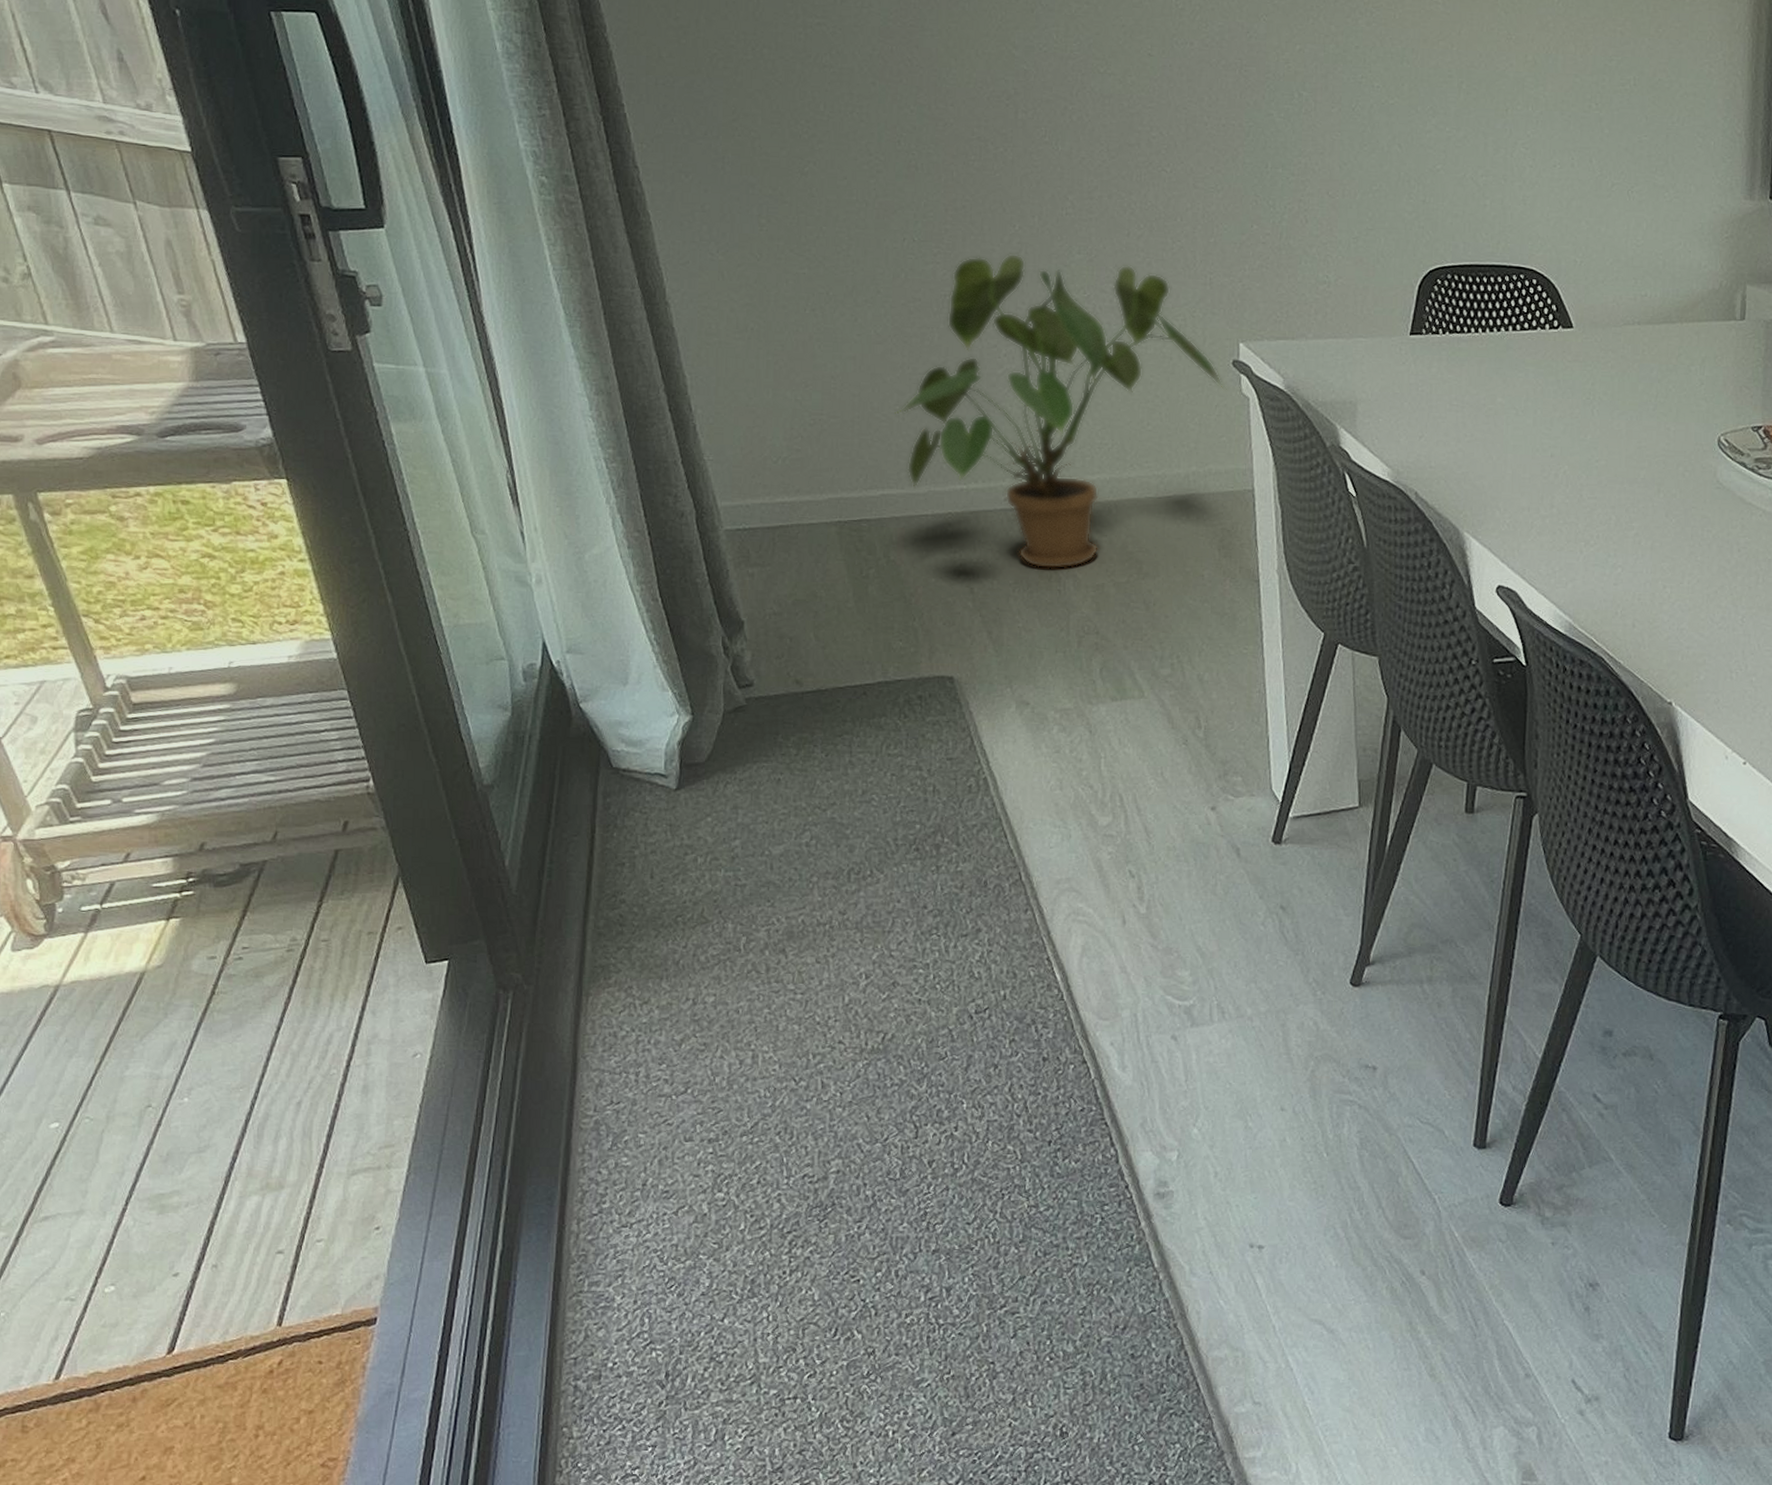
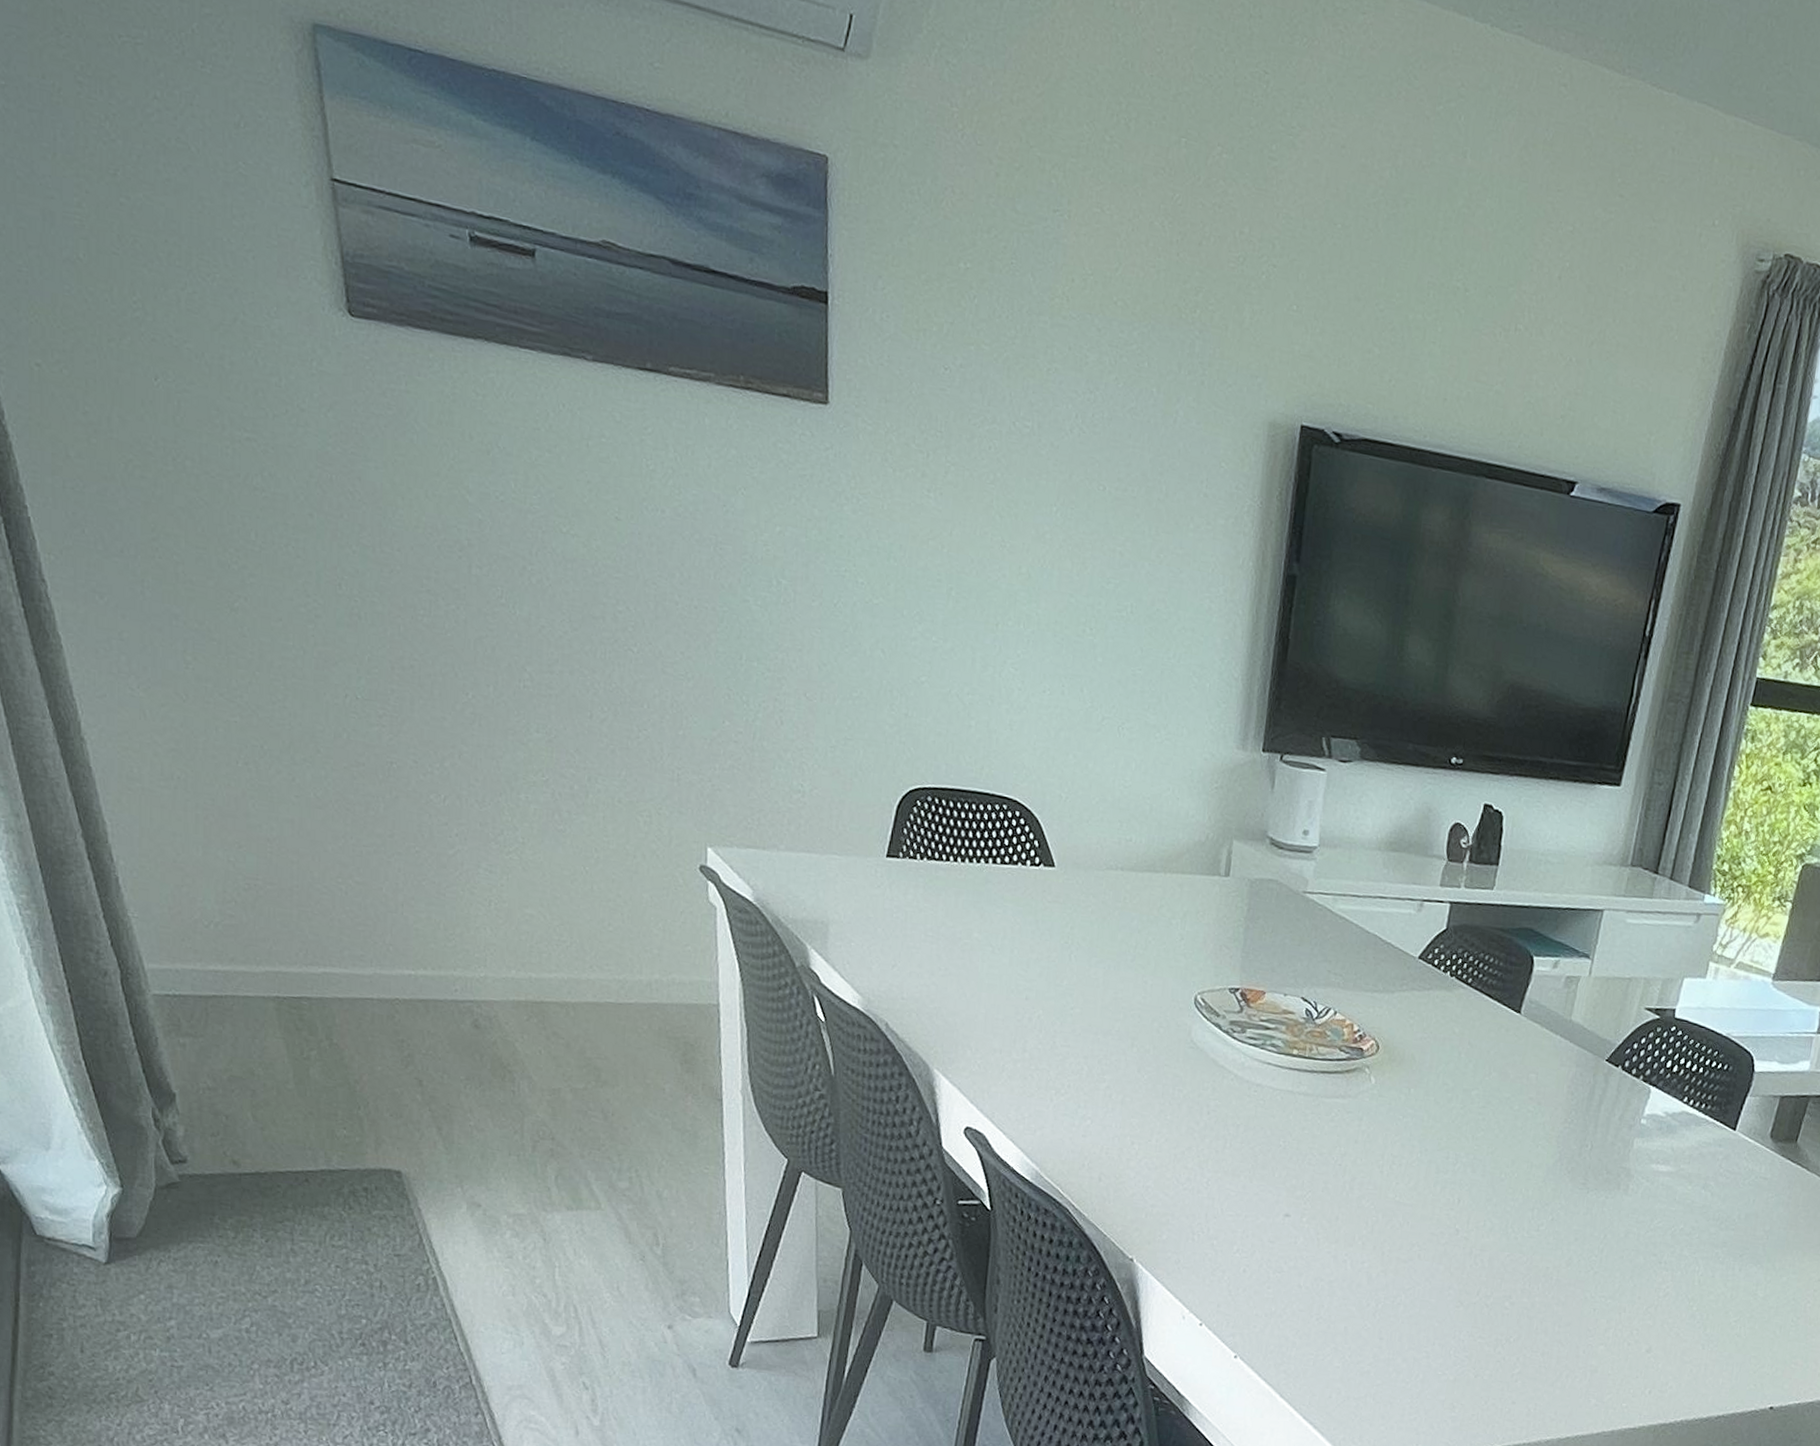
house plant: present [895,253,1227,569] -> none [337,723,693,1070]

